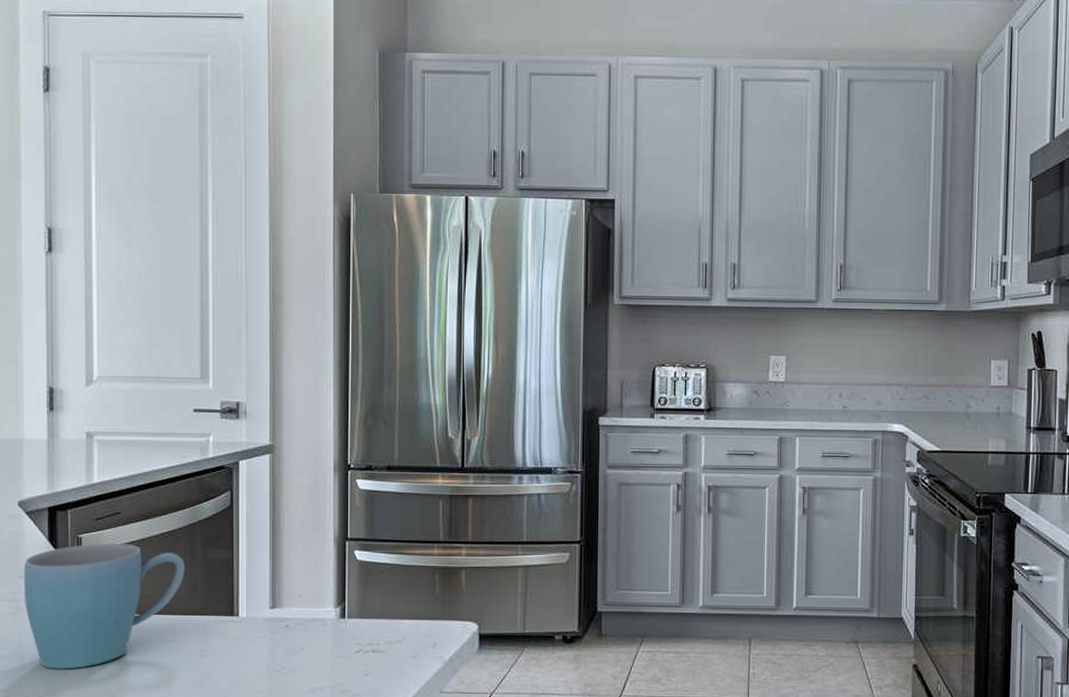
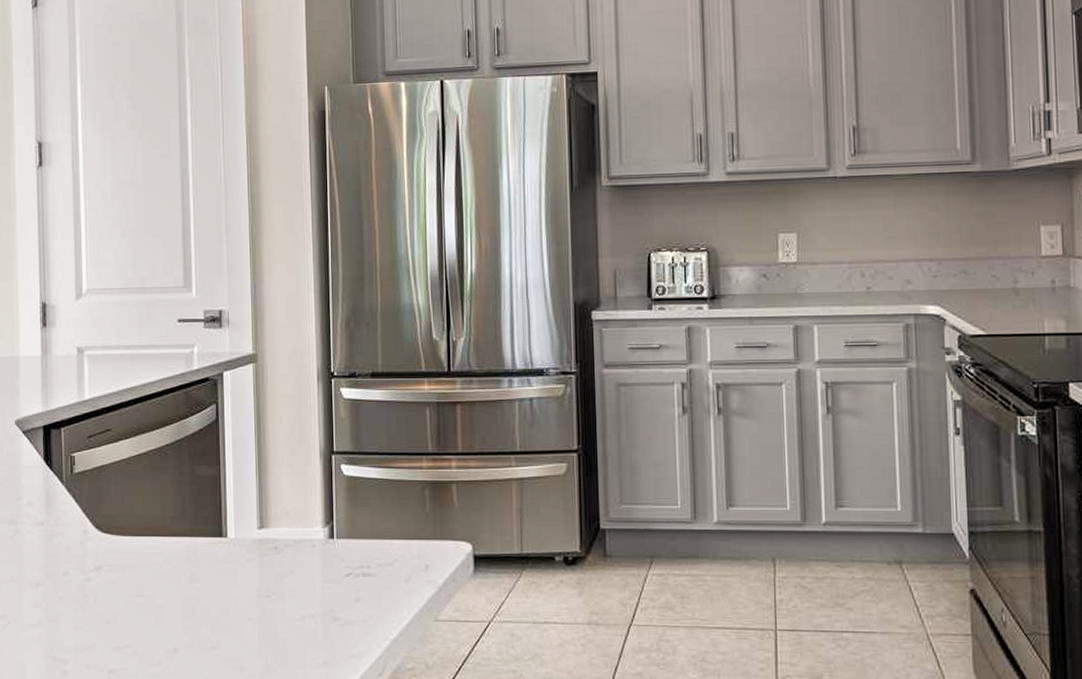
mug: present [23,543,185,670] -> none [21,462,173,595]

